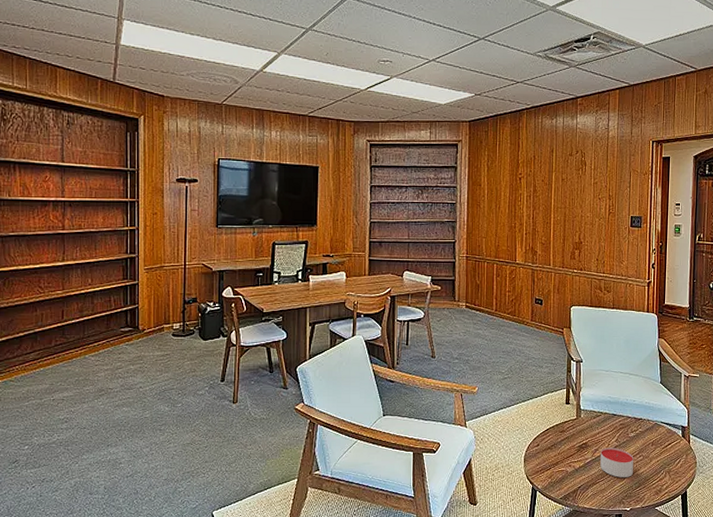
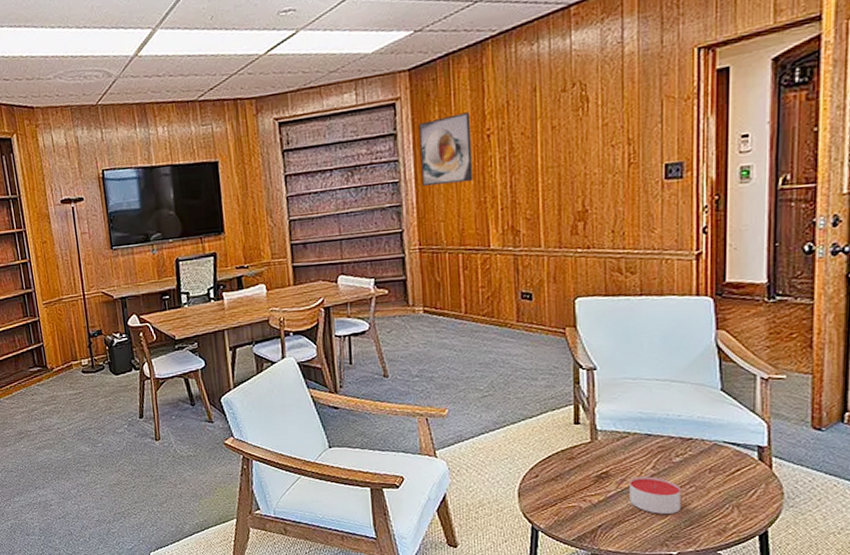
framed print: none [472,159,509,210] -> present [419,112,473,187]

